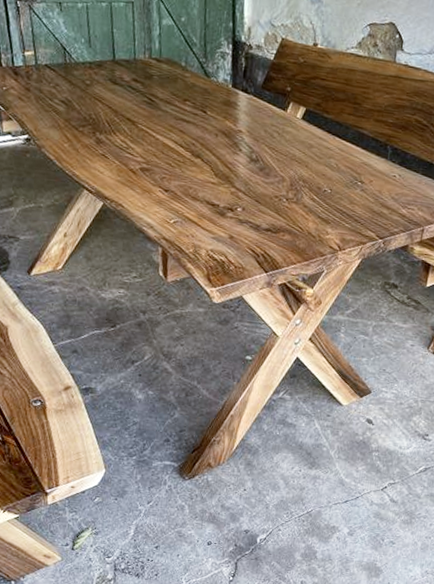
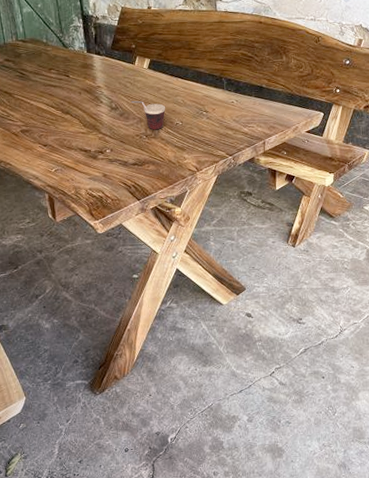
cup: none [275,154,315,195] -> present [130,100,166,130]

